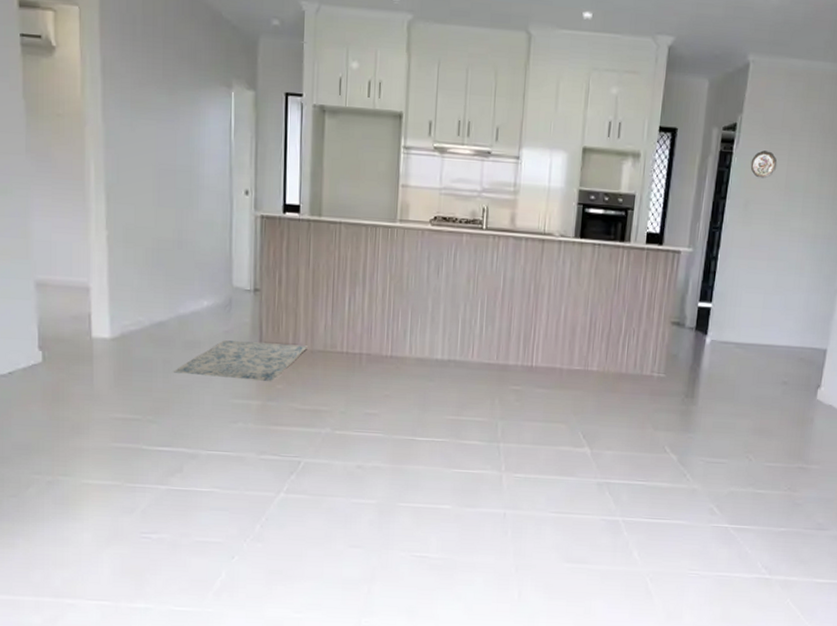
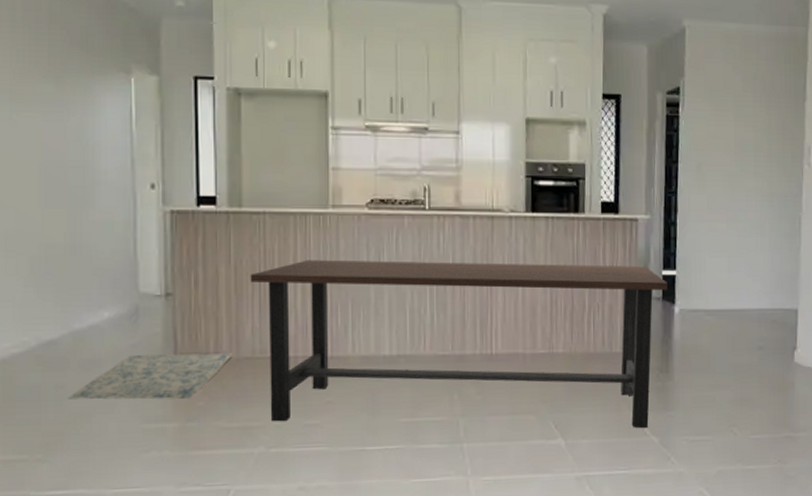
dining table: none [325,268,702,447] -> present [250,259,667,429]
decorative plate: present [750,150,778,179] -> none [698,112,725,140]

